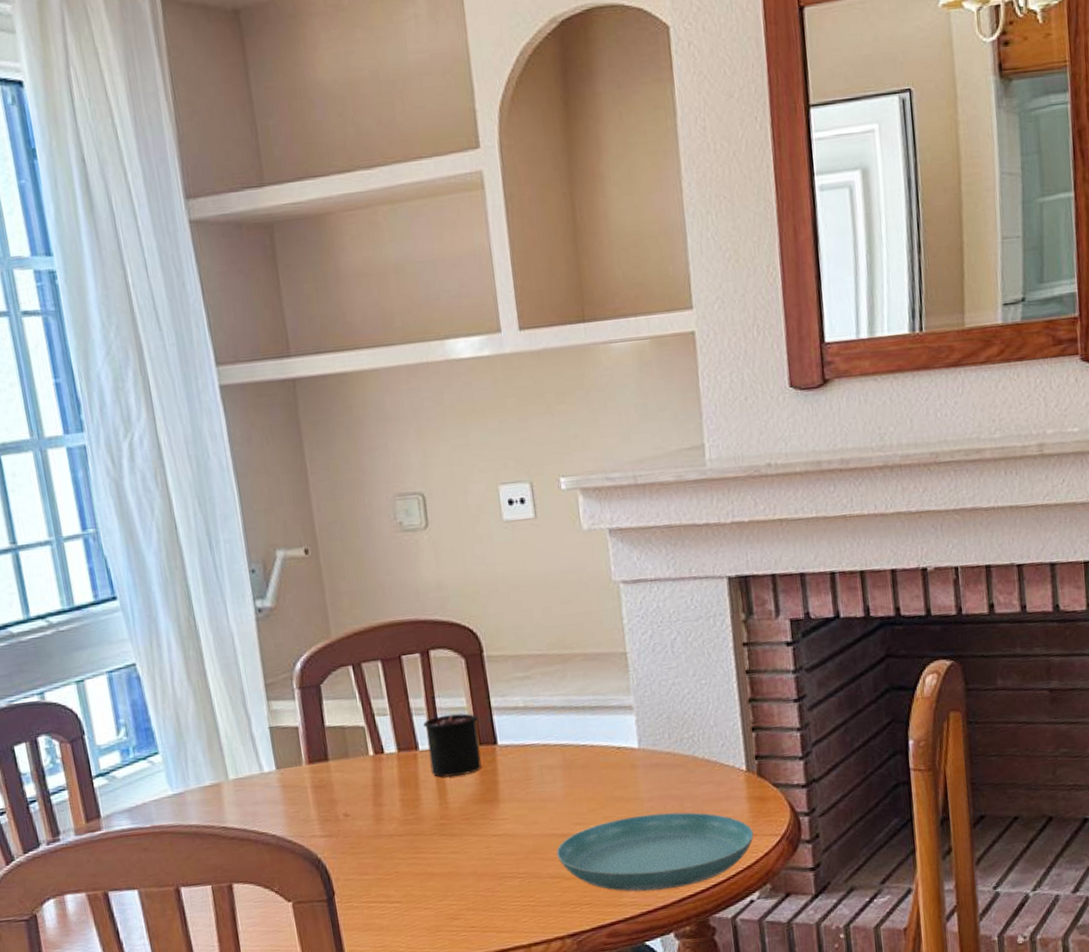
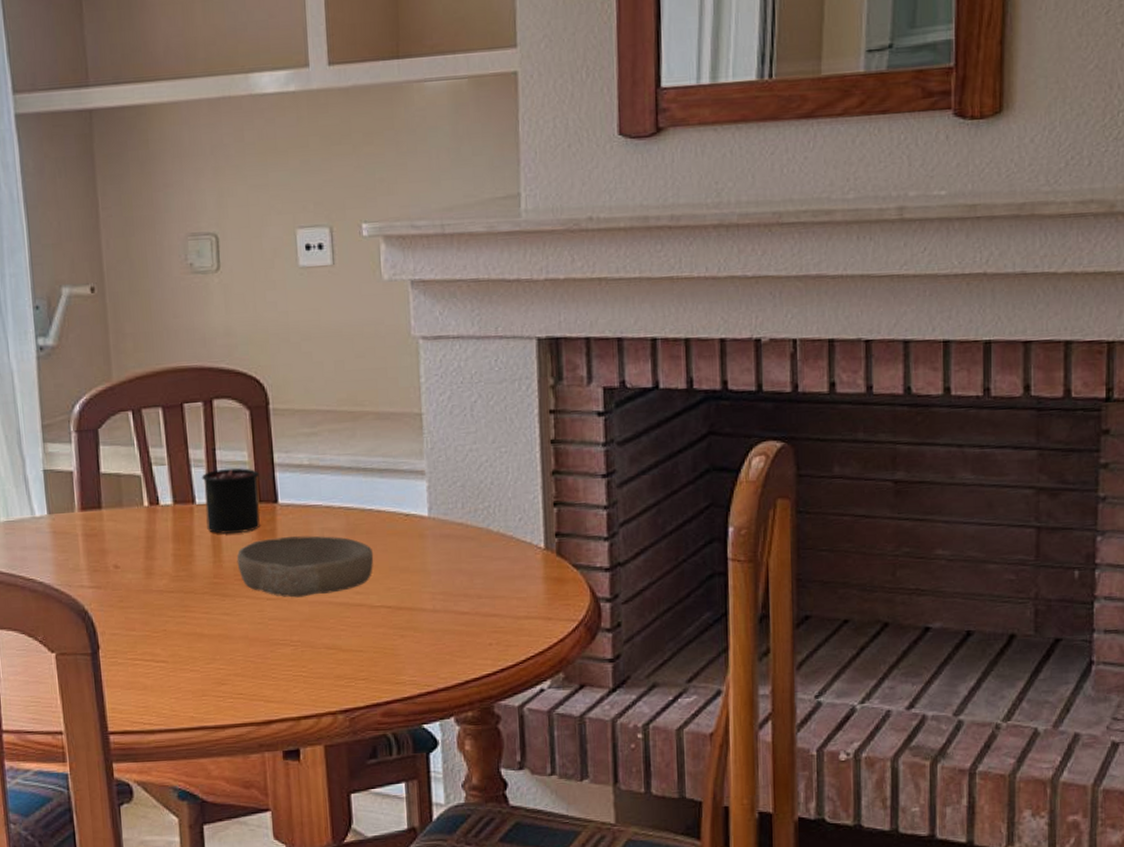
bowl: none [461,772,590,833] -> present [236,536,374,598]
saucer: present [556,812,754,892] -> none [334,588,549,671]

